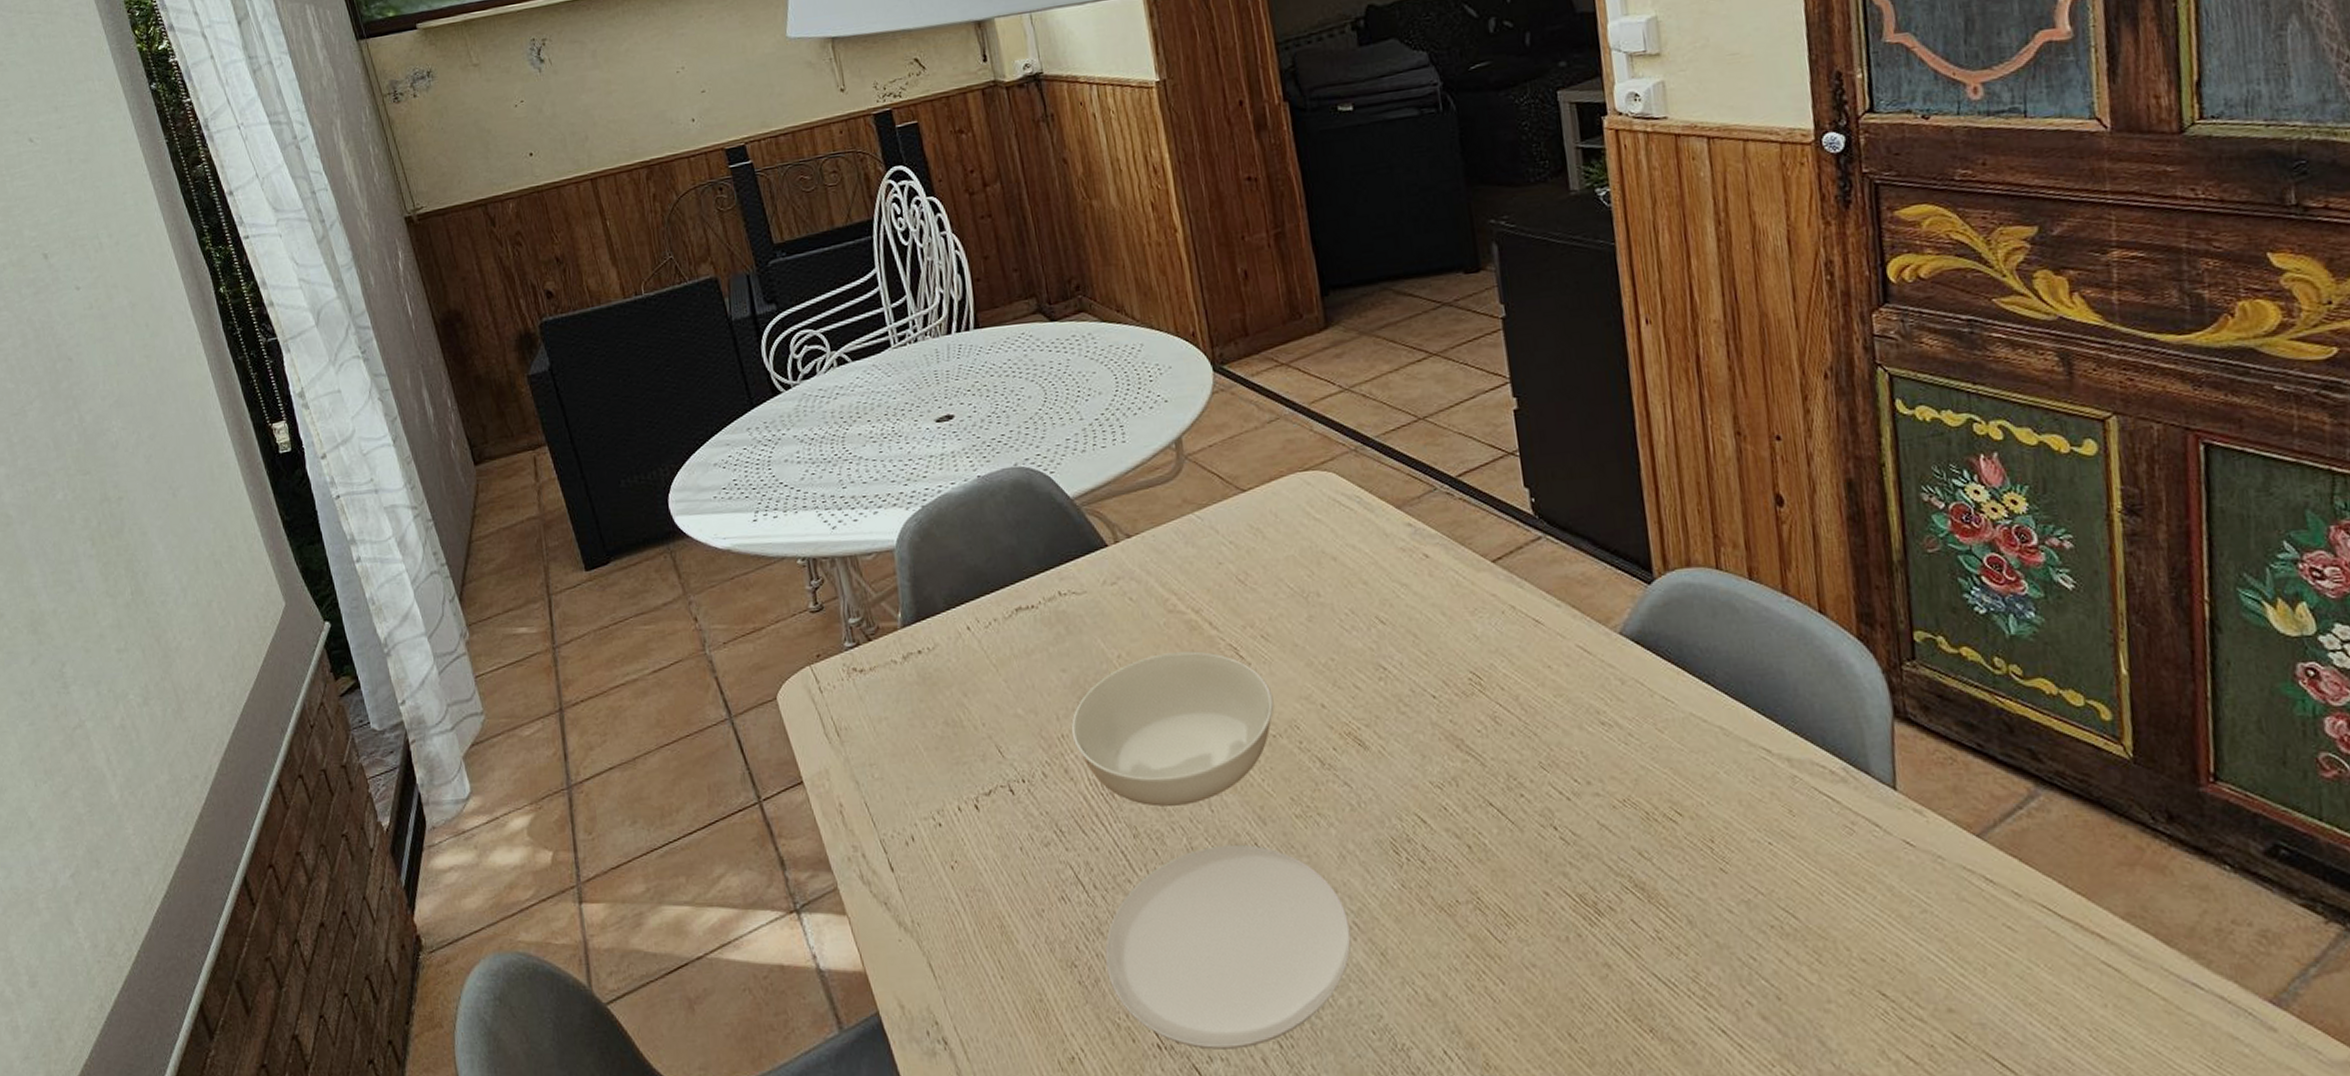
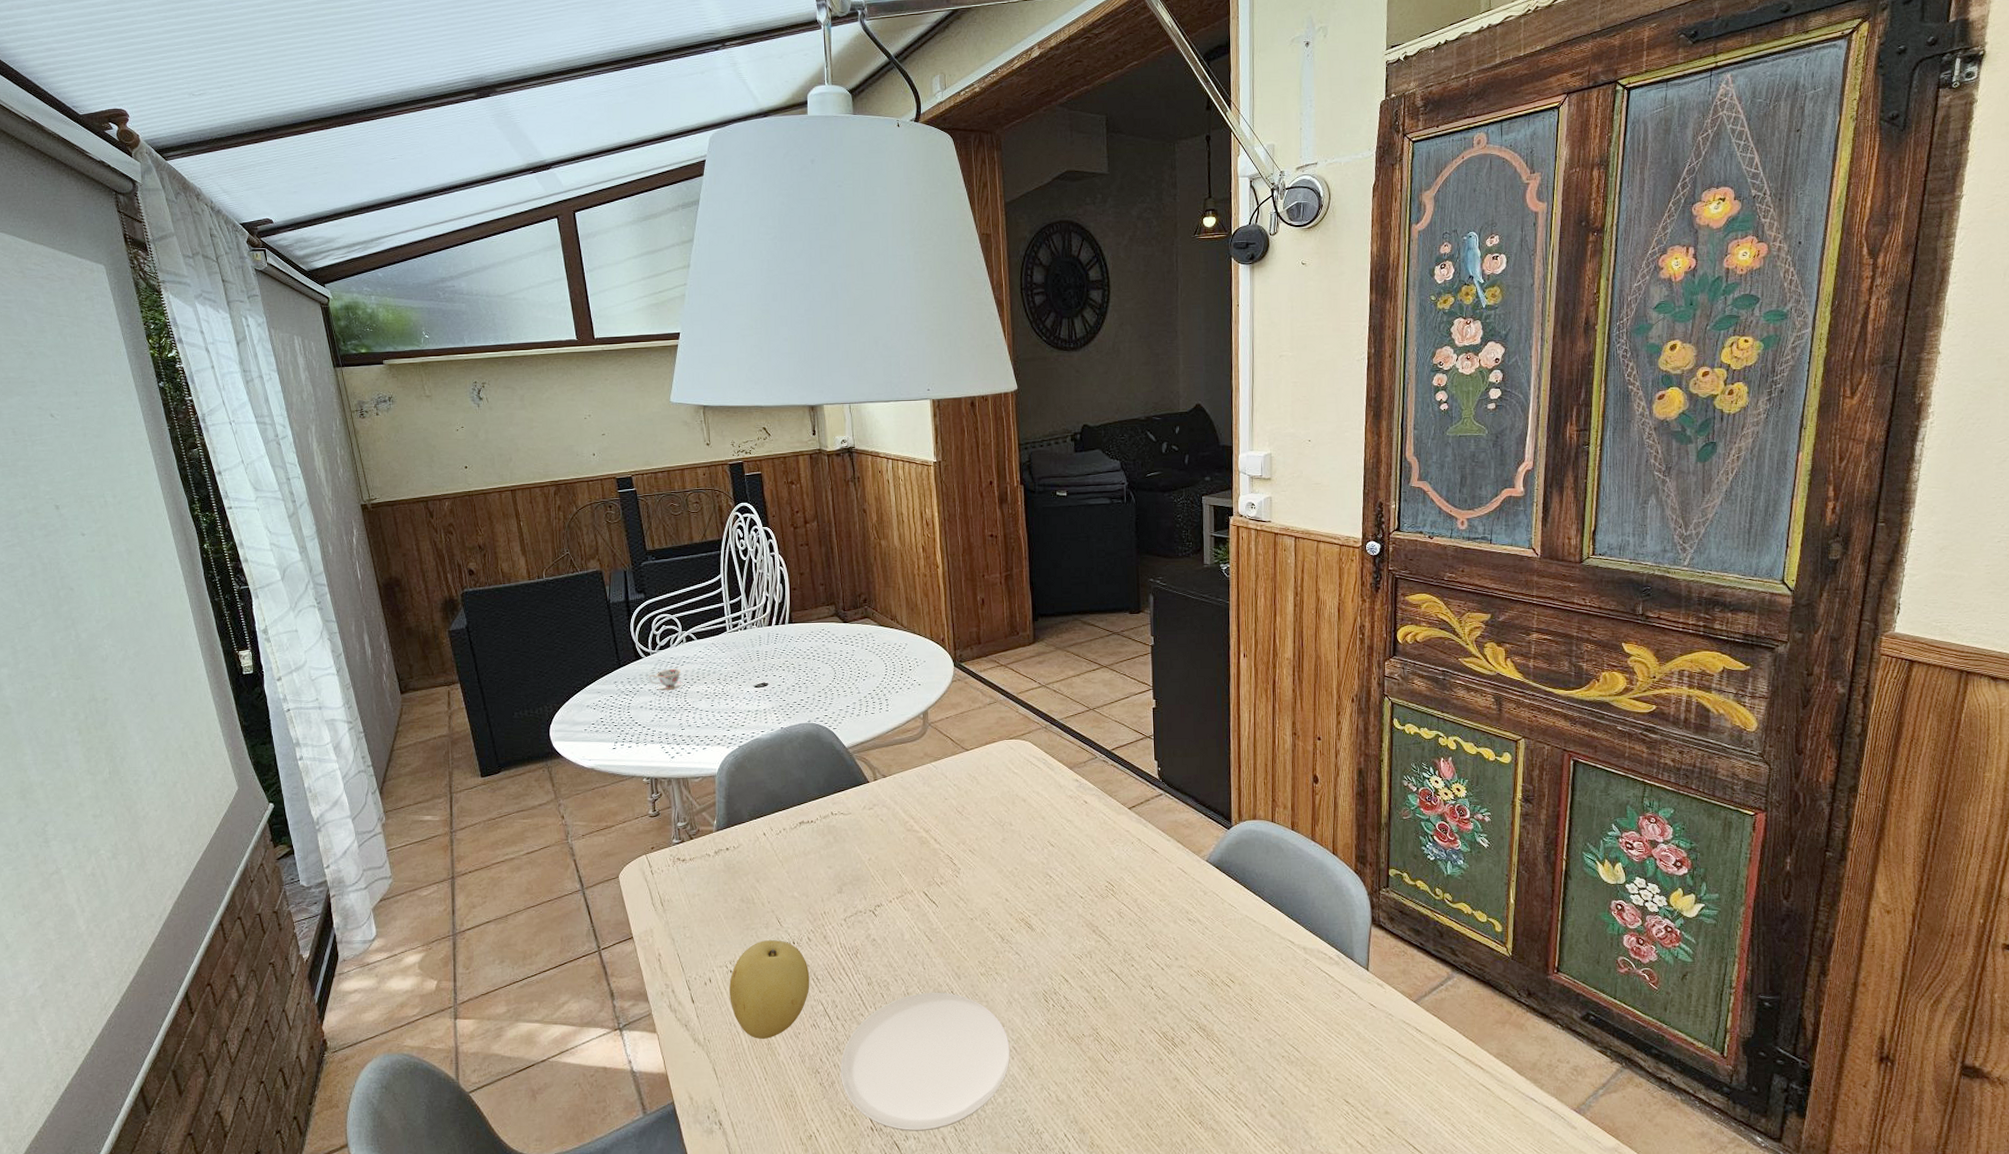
teacup: none [791,403,840,437] -> present [648,668,684,691]
fruit: none [939,778,1052,920] -> present [729,940,810,1039]
bowl: present [1070,651,1274,807] -> none [831,858,974,964]

